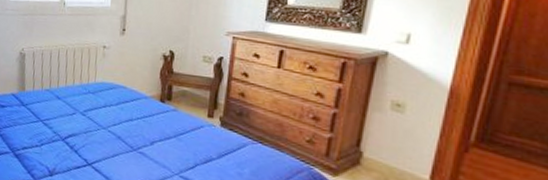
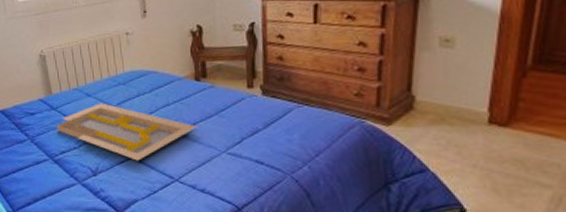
serving tray: none [23,107,155,169] -> present [57,103,197,161]

